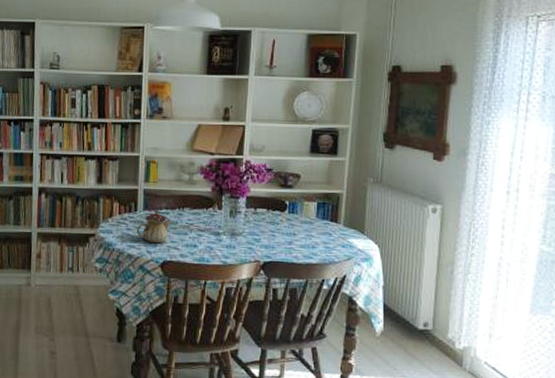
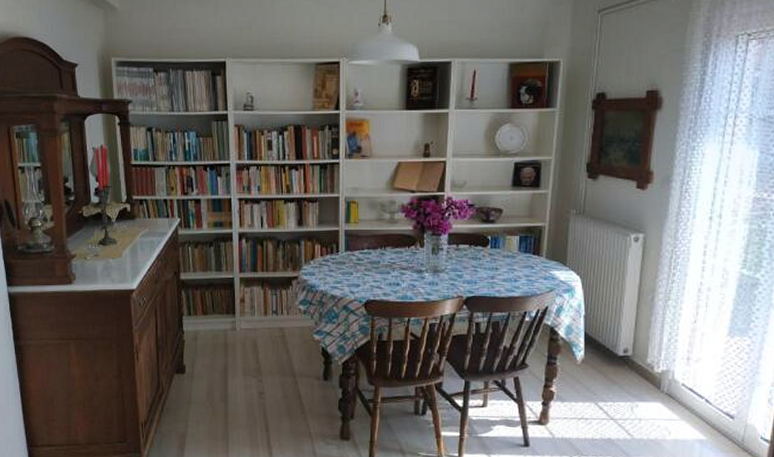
teapot: present [136,210,172,244] -> none [339,250,374,284]

